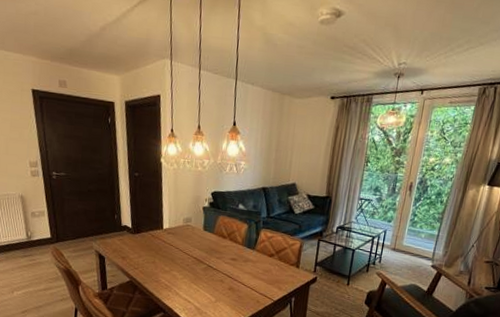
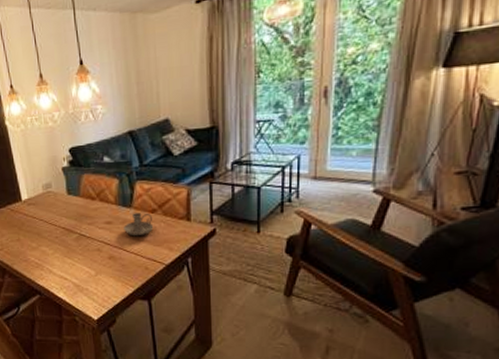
candle holder: none [245,254,270,274] -> present [124,213,154,235]

